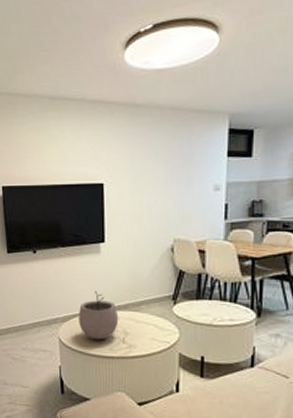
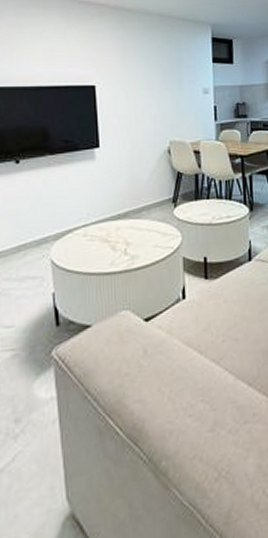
plant pot: present [79,290,119,340] -> none [74,200,119,256]

